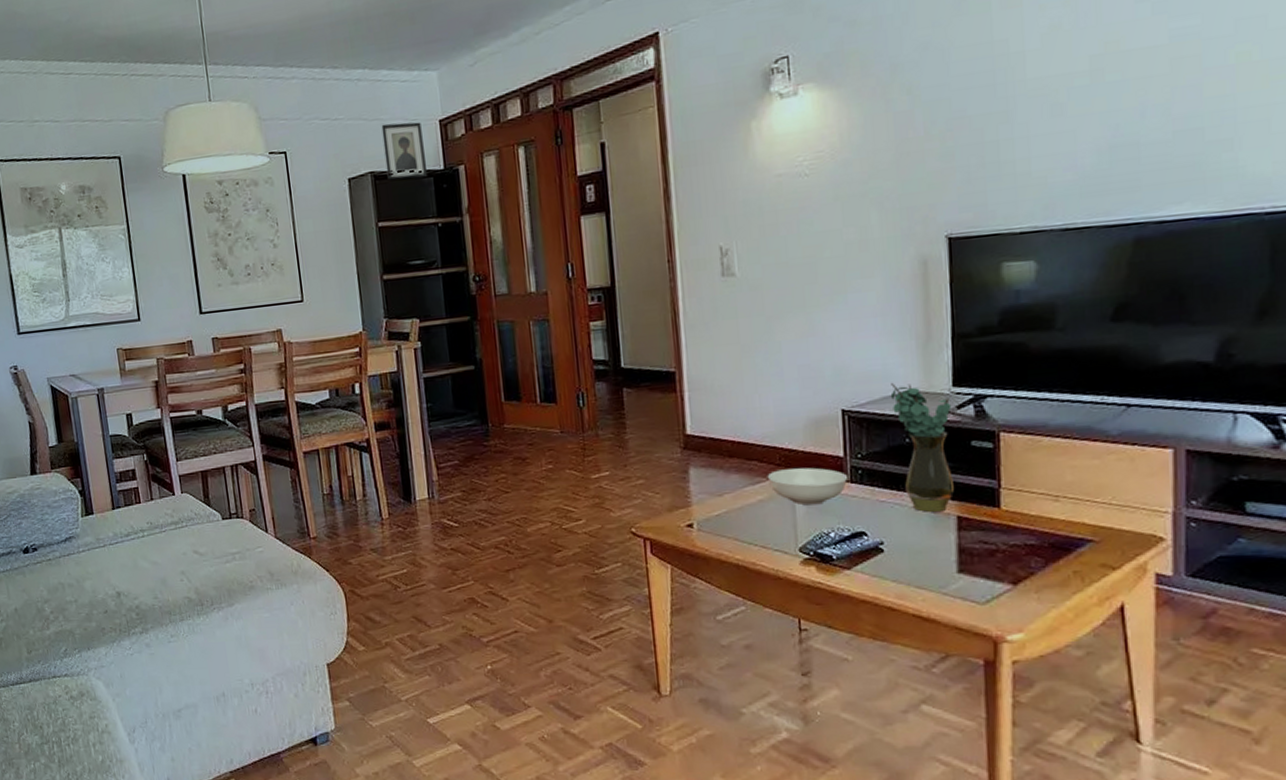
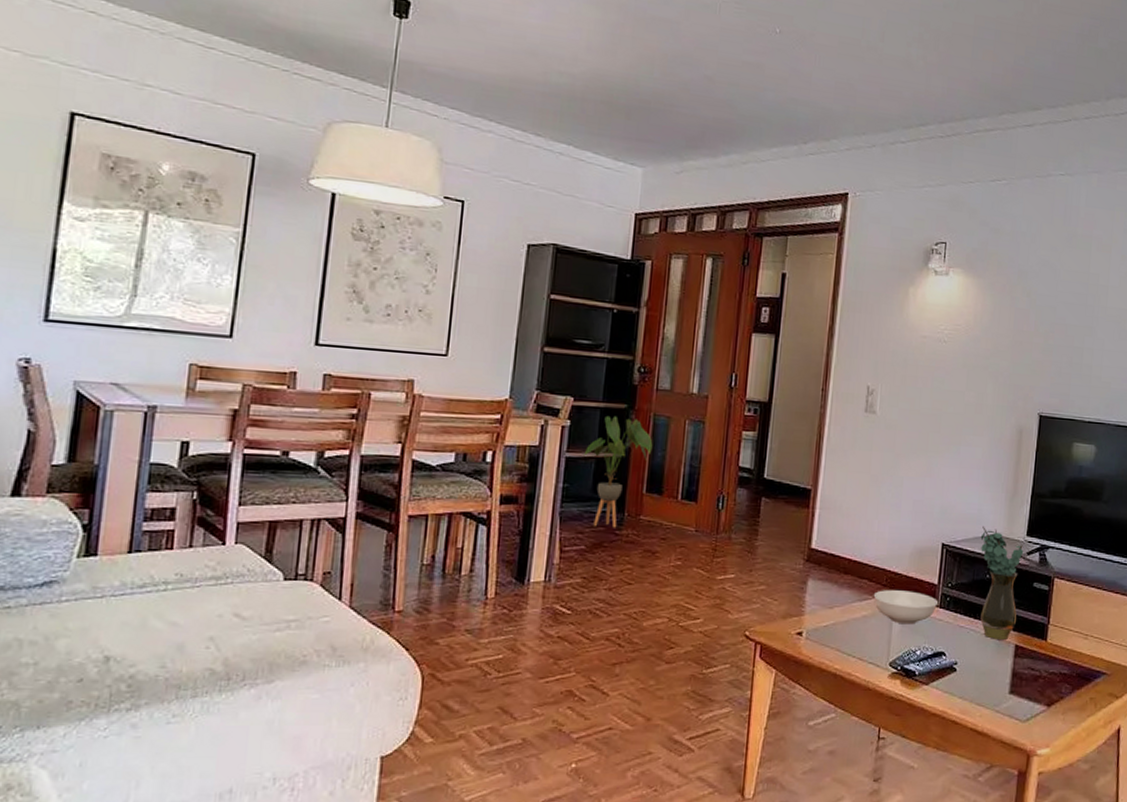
picture frame: present [381,121,428,181] -> none [570,202,616,264]
house plant: none [439,329,503,442] -> present [583,415,653,528]

